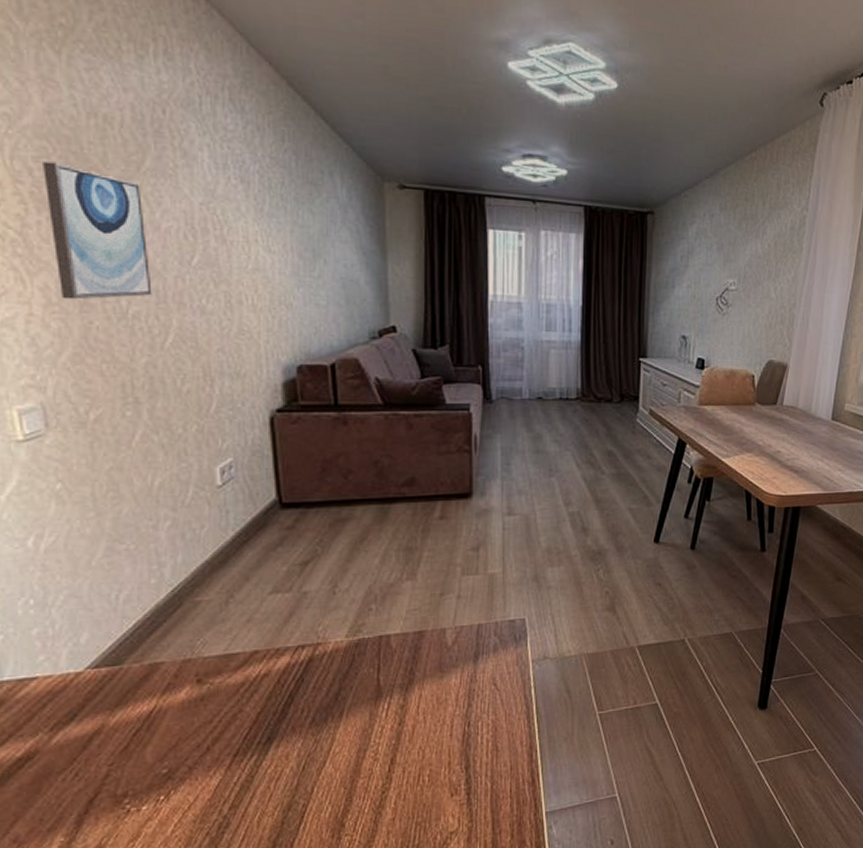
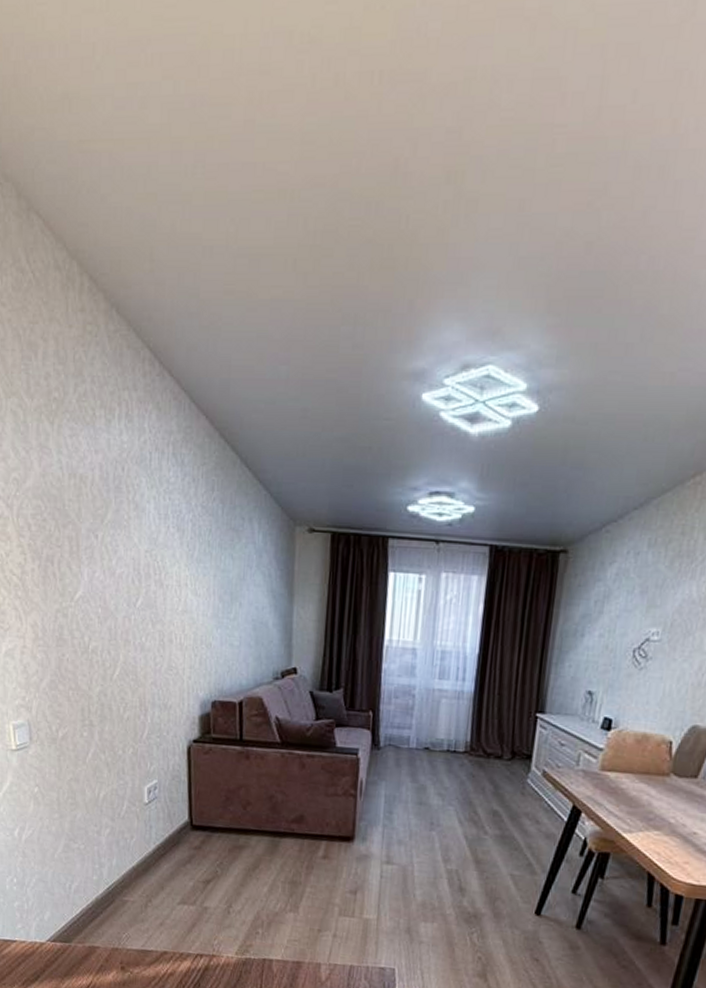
wall art: present [43,161,152,300] -> none [38,518,107,636]

